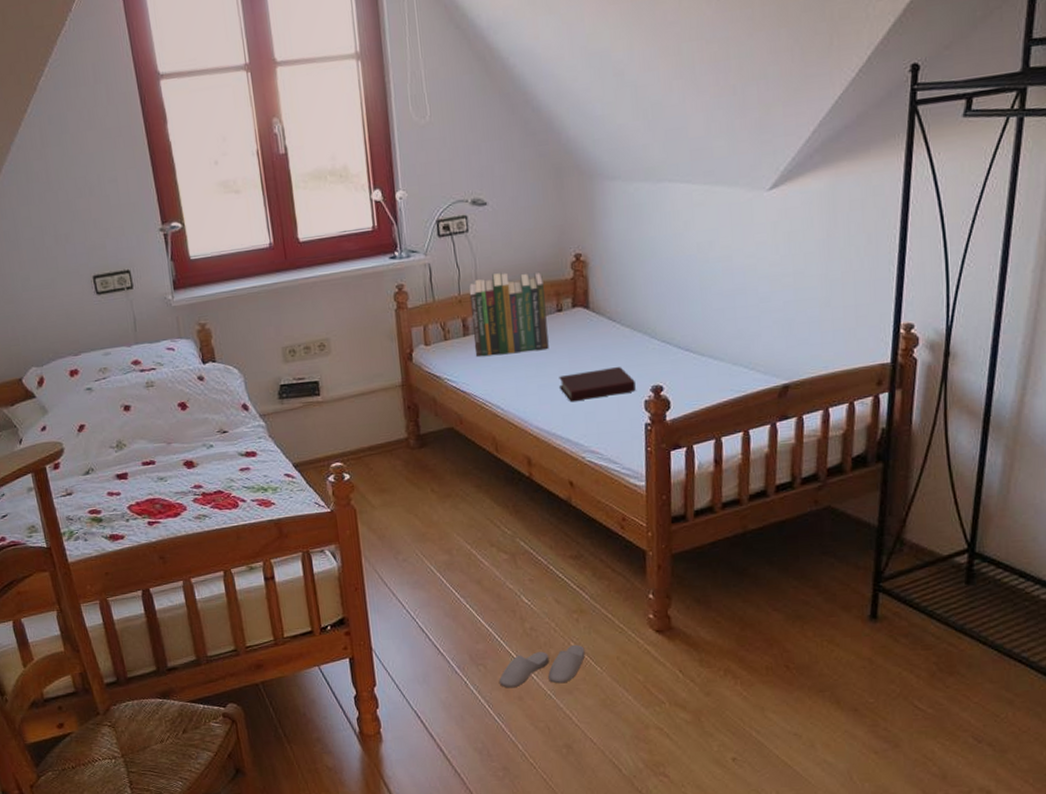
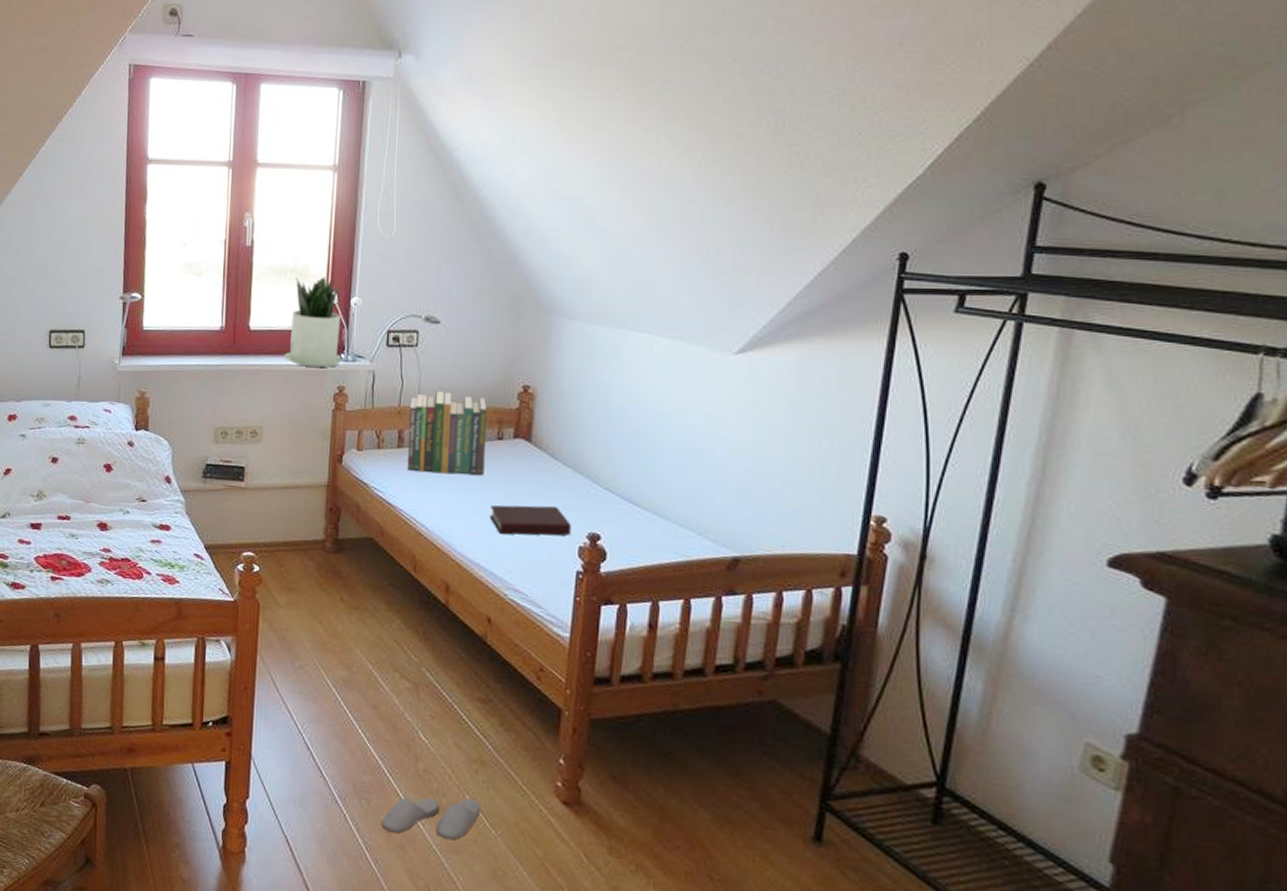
planter: none [336,173,397,271] -> present [283,276,342,368]

